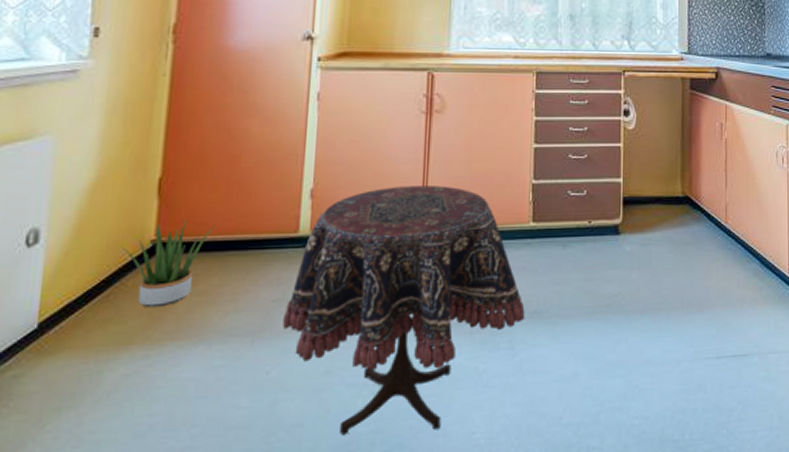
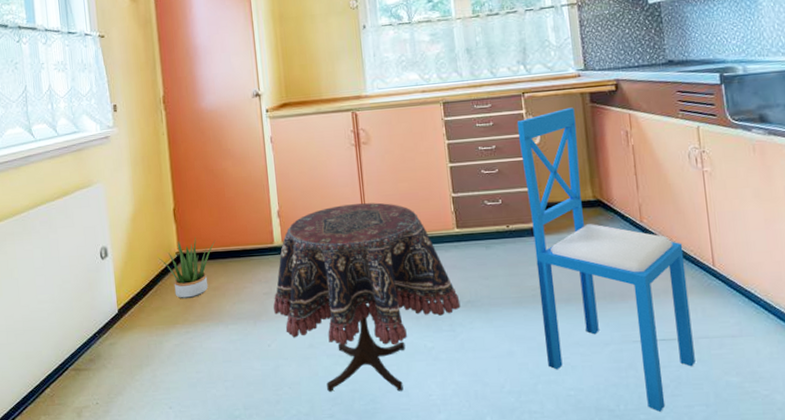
dining chair: none [613,92,763,440] -> present [516,107,695,412]

